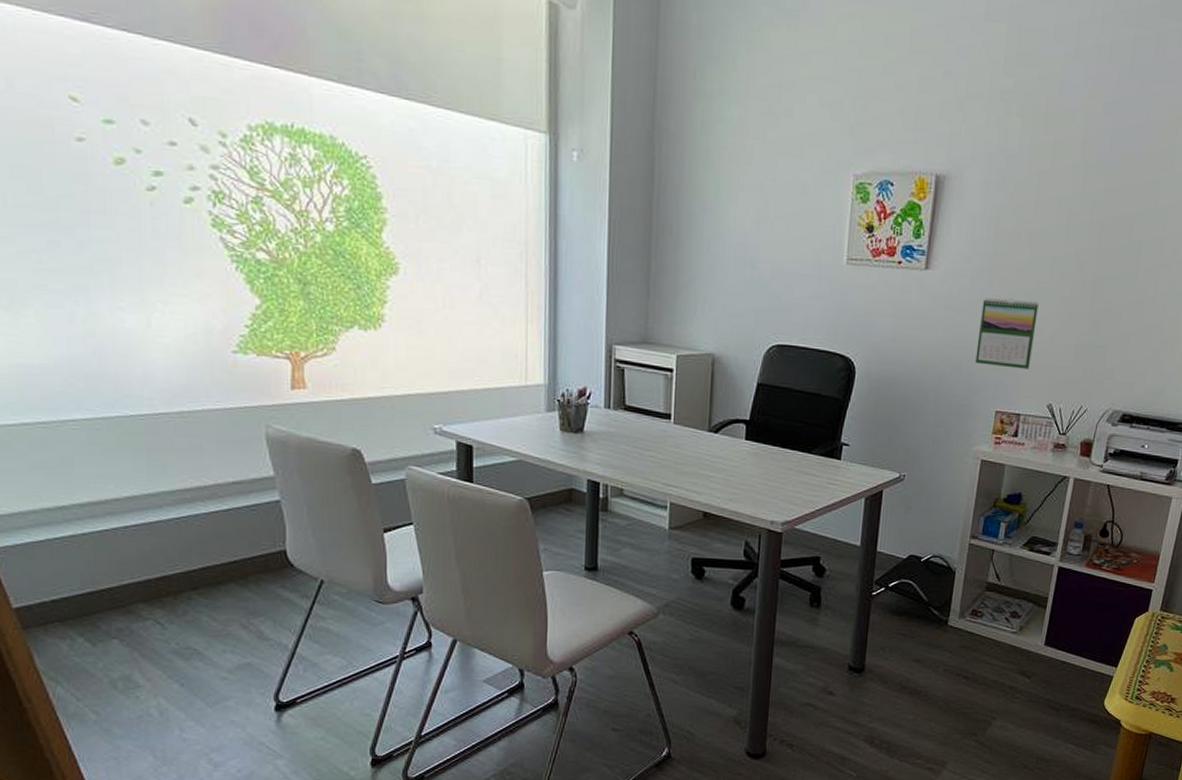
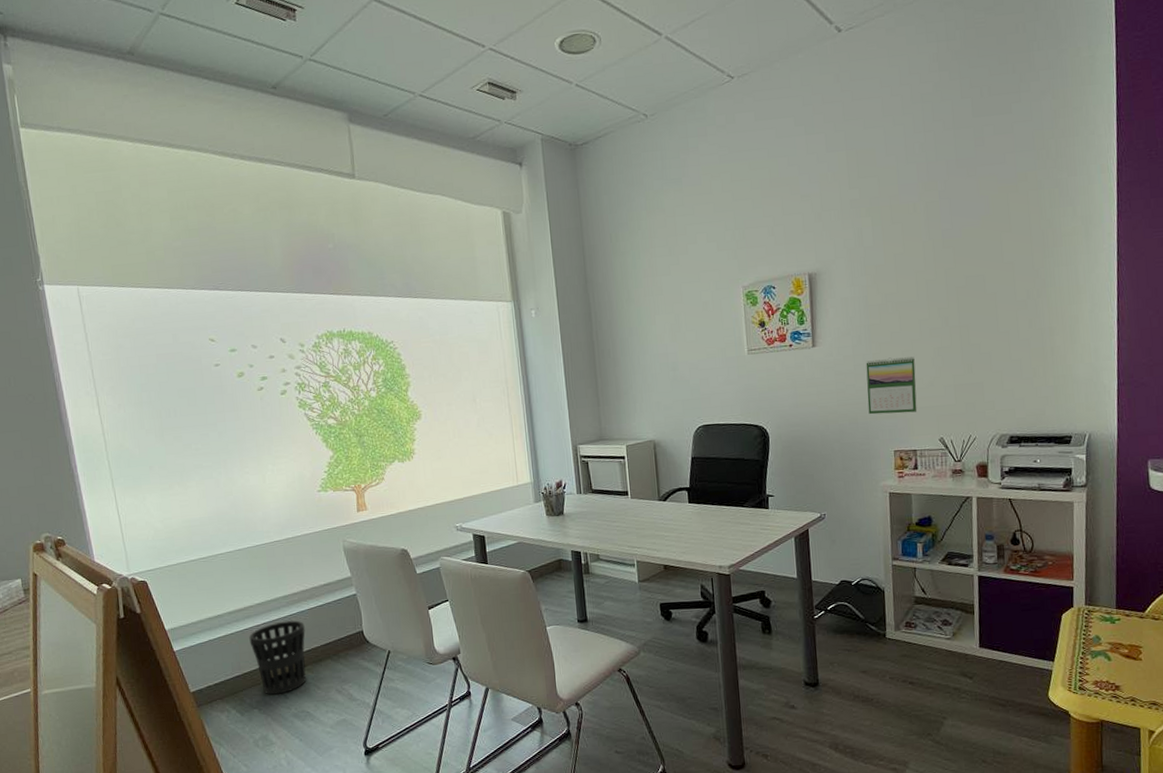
wastebasket: none [111,525,199,623] -> present [249,620,306,695]

